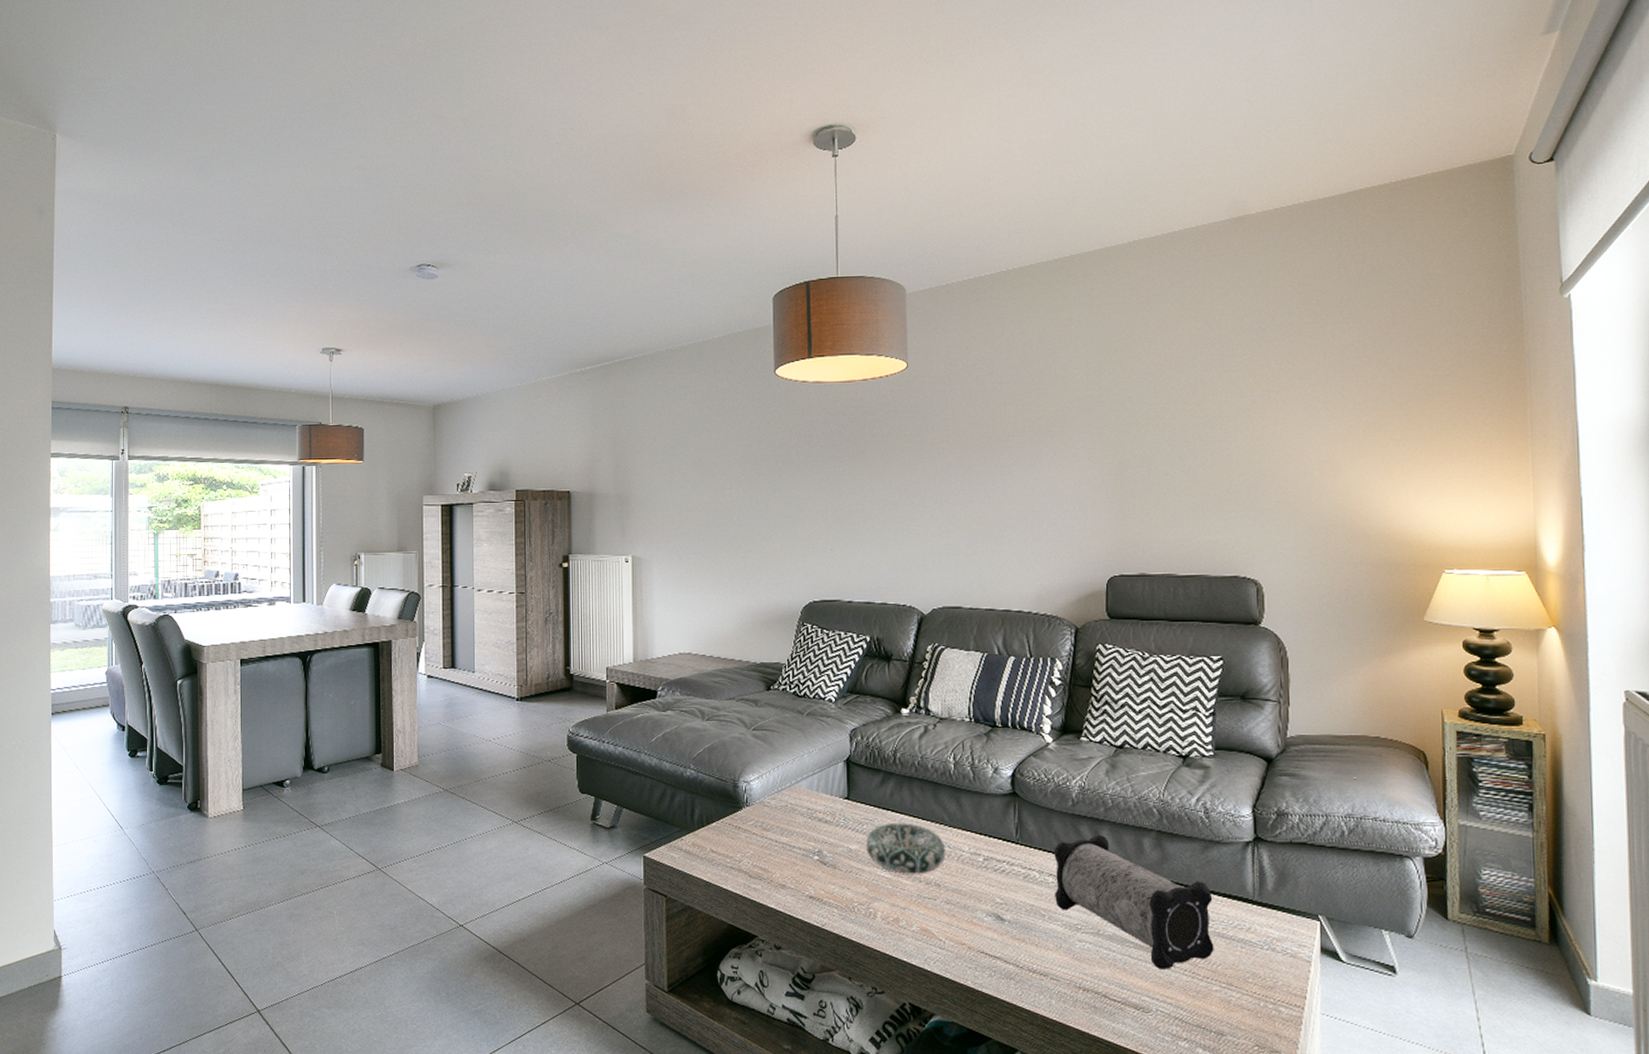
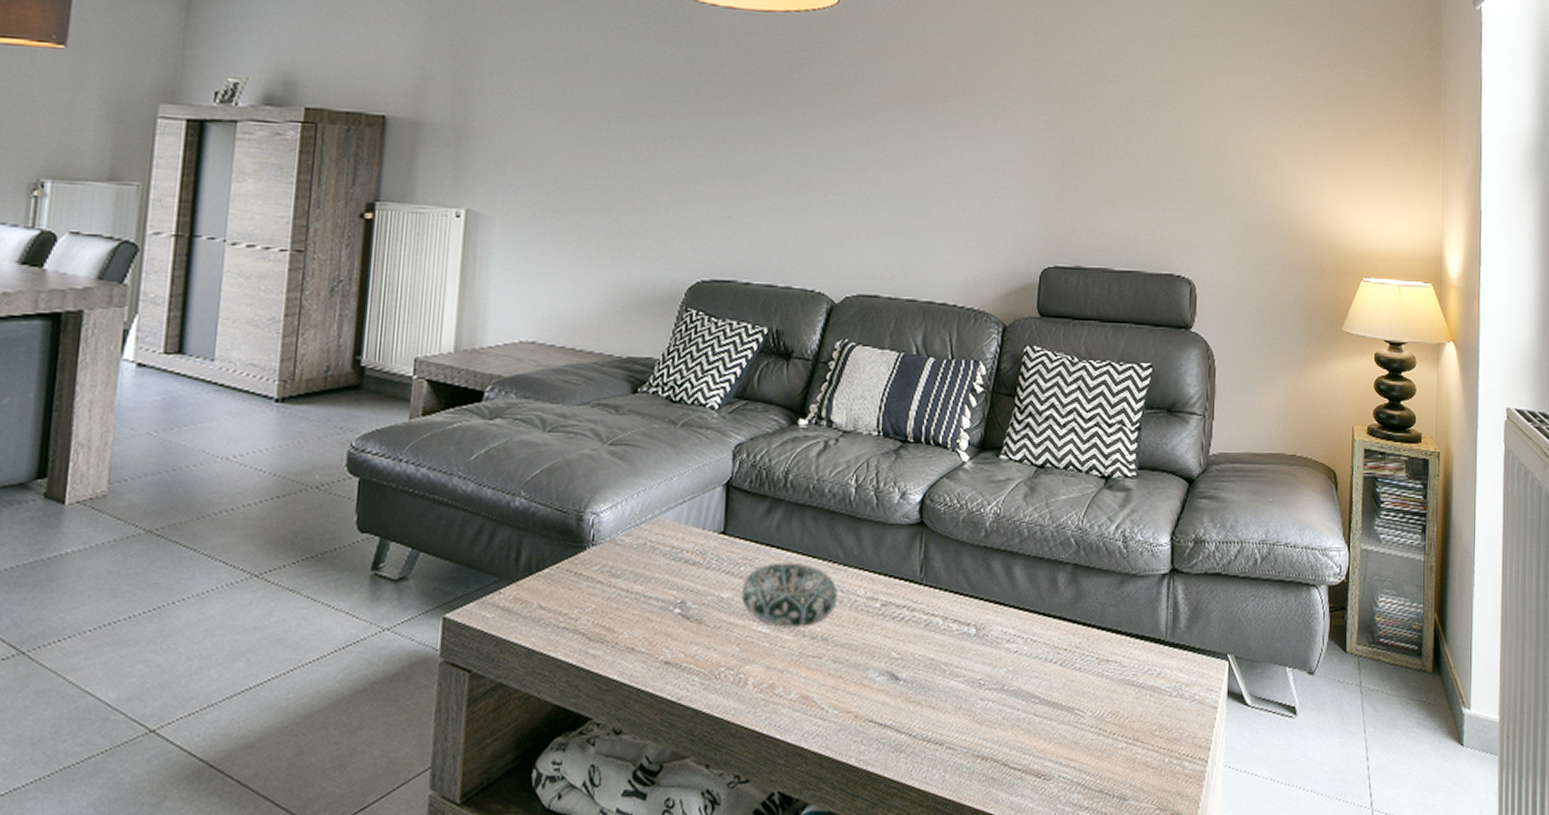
speaker: present [1054,835,1214,969] -> none [958,571,1125,727]

